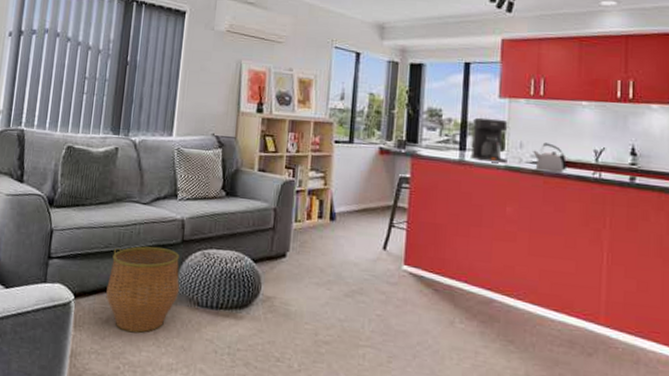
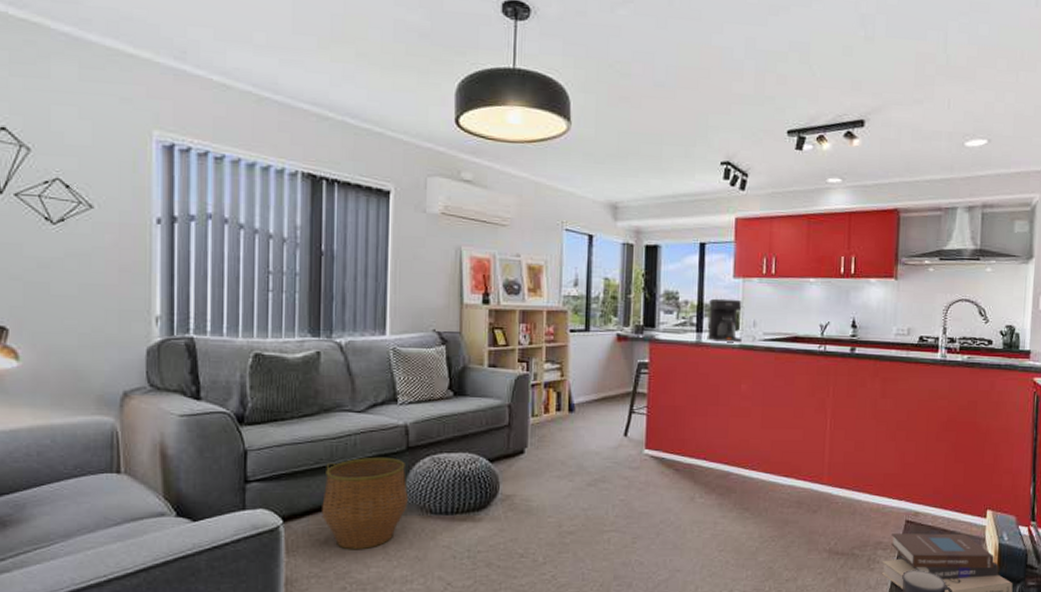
kettle: present [533,142,567,174] -> none [765,320,796,349]

